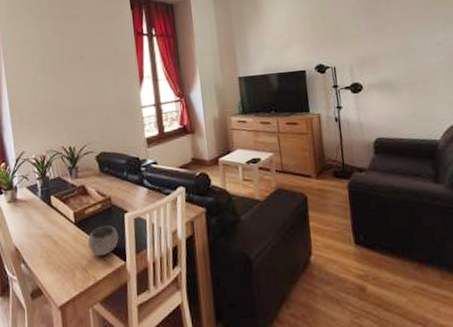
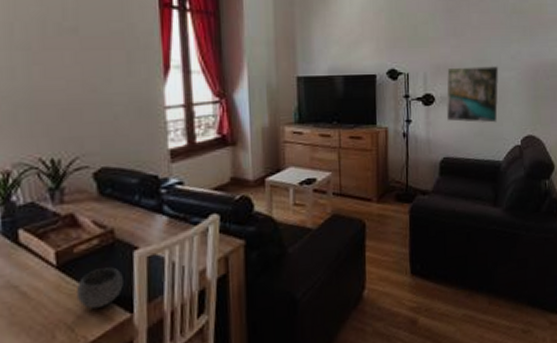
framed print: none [372,53,430,106] -> present [446,65,499,123]

